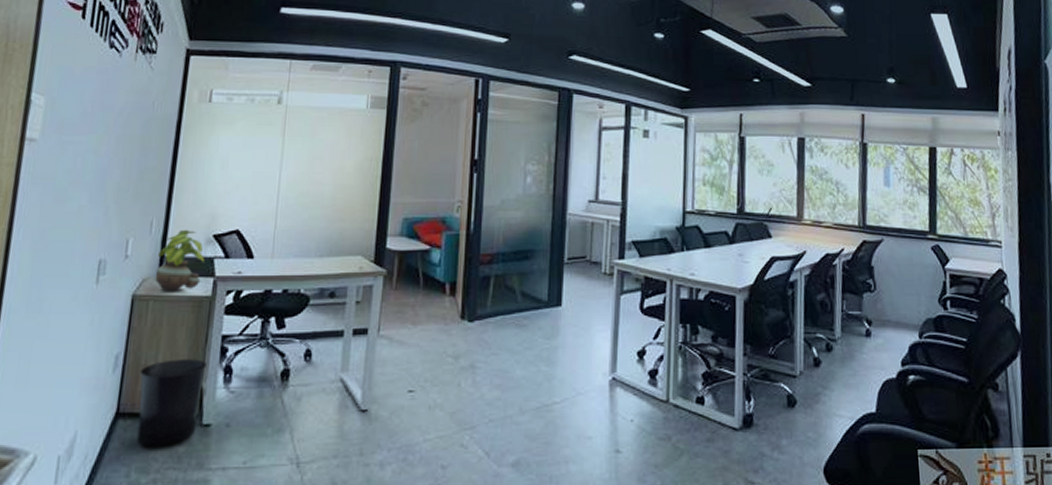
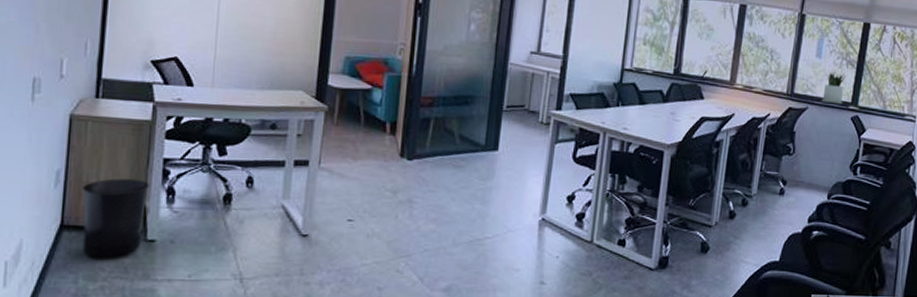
potted plant: present [155,230,205,292] -> none [92,54,143,114]
planter: none [896,200,921,234] -> present [821,72,845,105]

